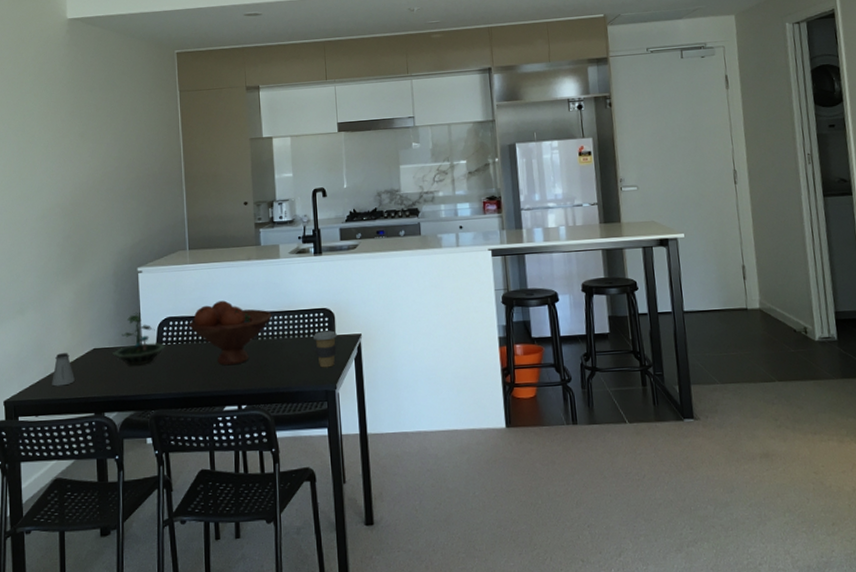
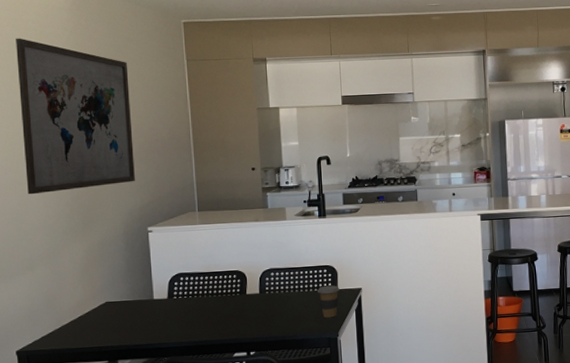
wall art: none [16,75,126,235] -> present [16,38,135,195]
saltshaker: present [52,353,75,387] -> none [64,306,88,337]
terrarium: present [111,312,167,366] -> none [123,268,178,318]
fruit bowl: present [189,300,272,366] -> none [199,258,279,317]

